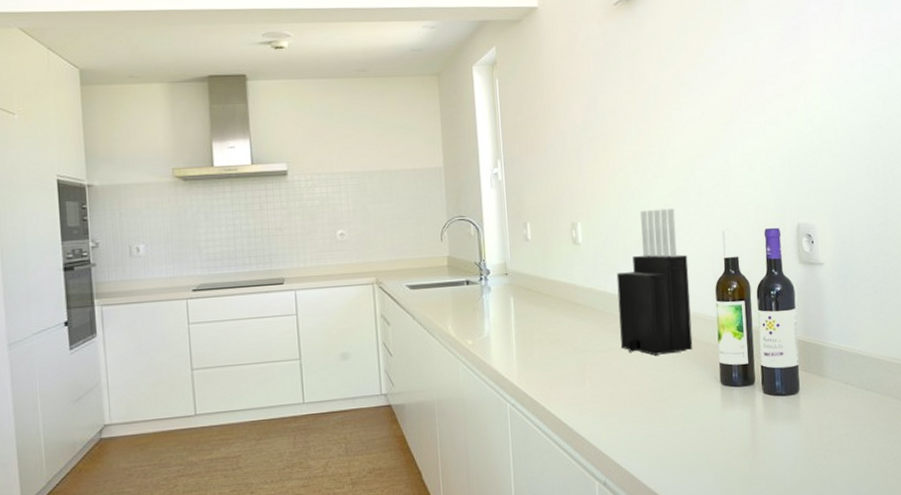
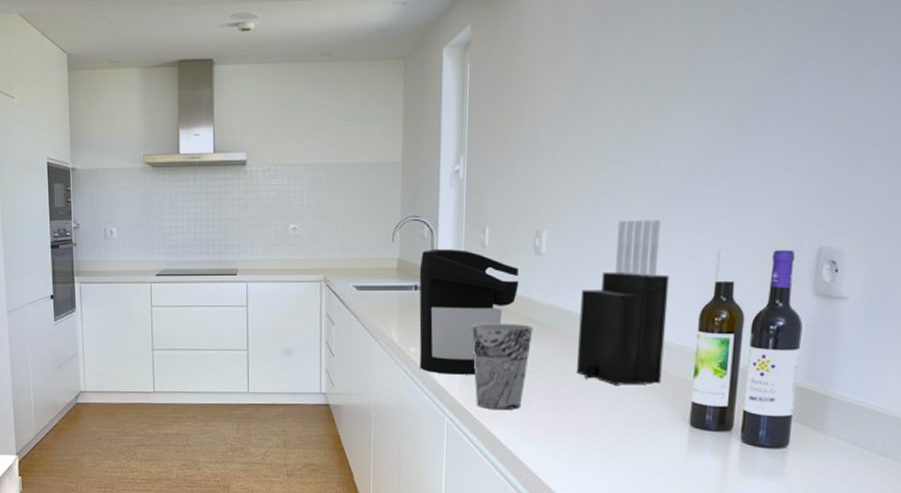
coffee maker: none [469,244,567,362] -> present [419,249,525,375]
cup: none [523,308,579,391] -> present [471,324,533,410]

